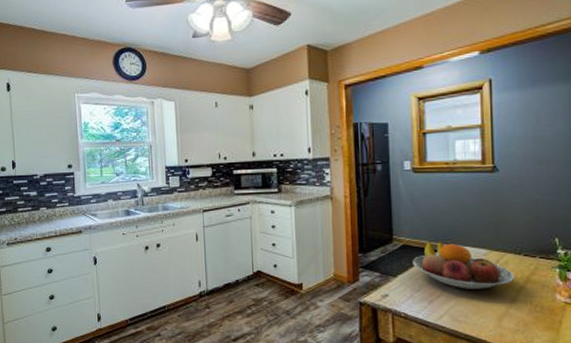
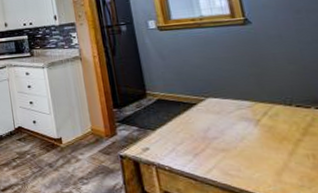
fruit bowl: present [412,241,515,289] -> none [170,95,290,142]

